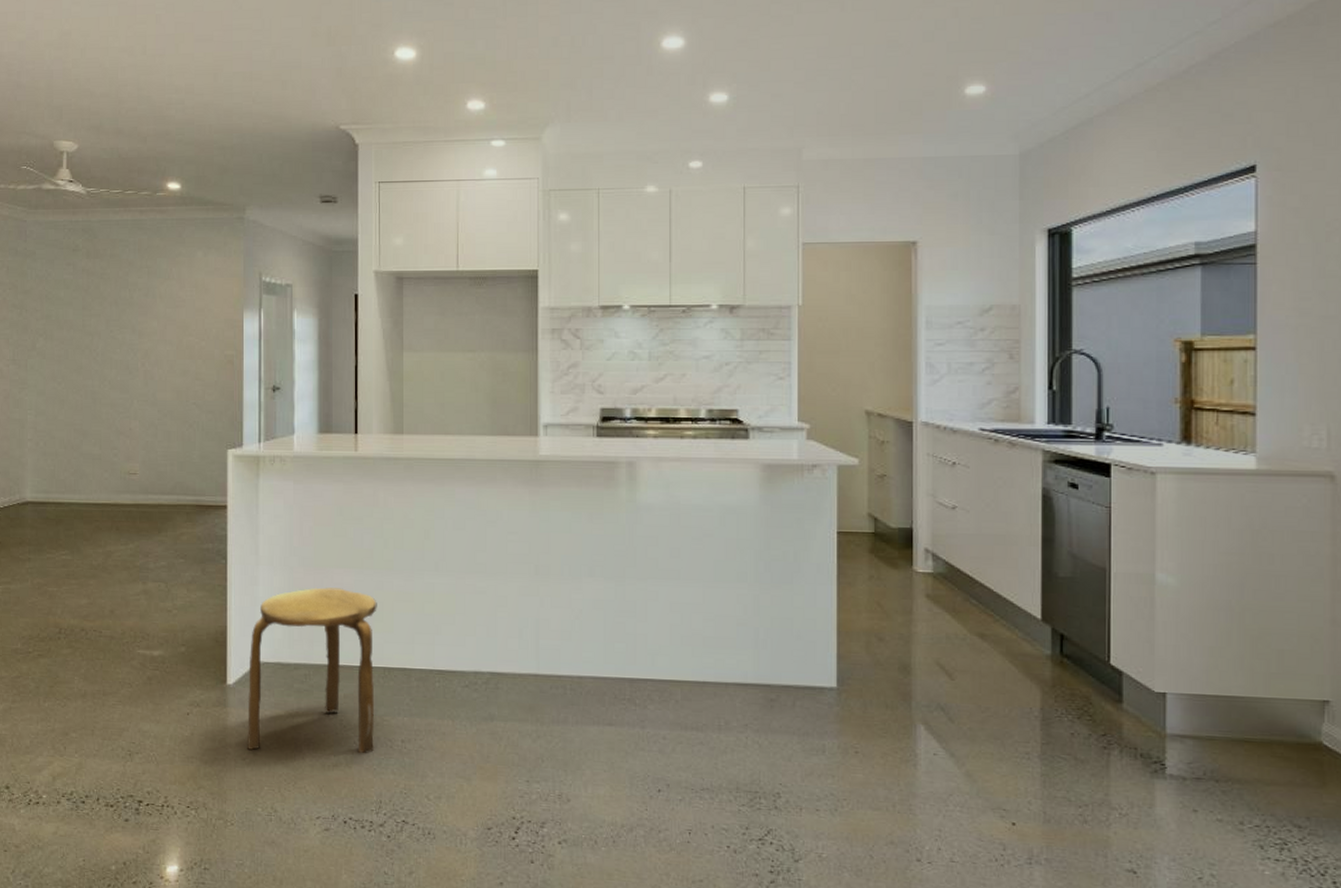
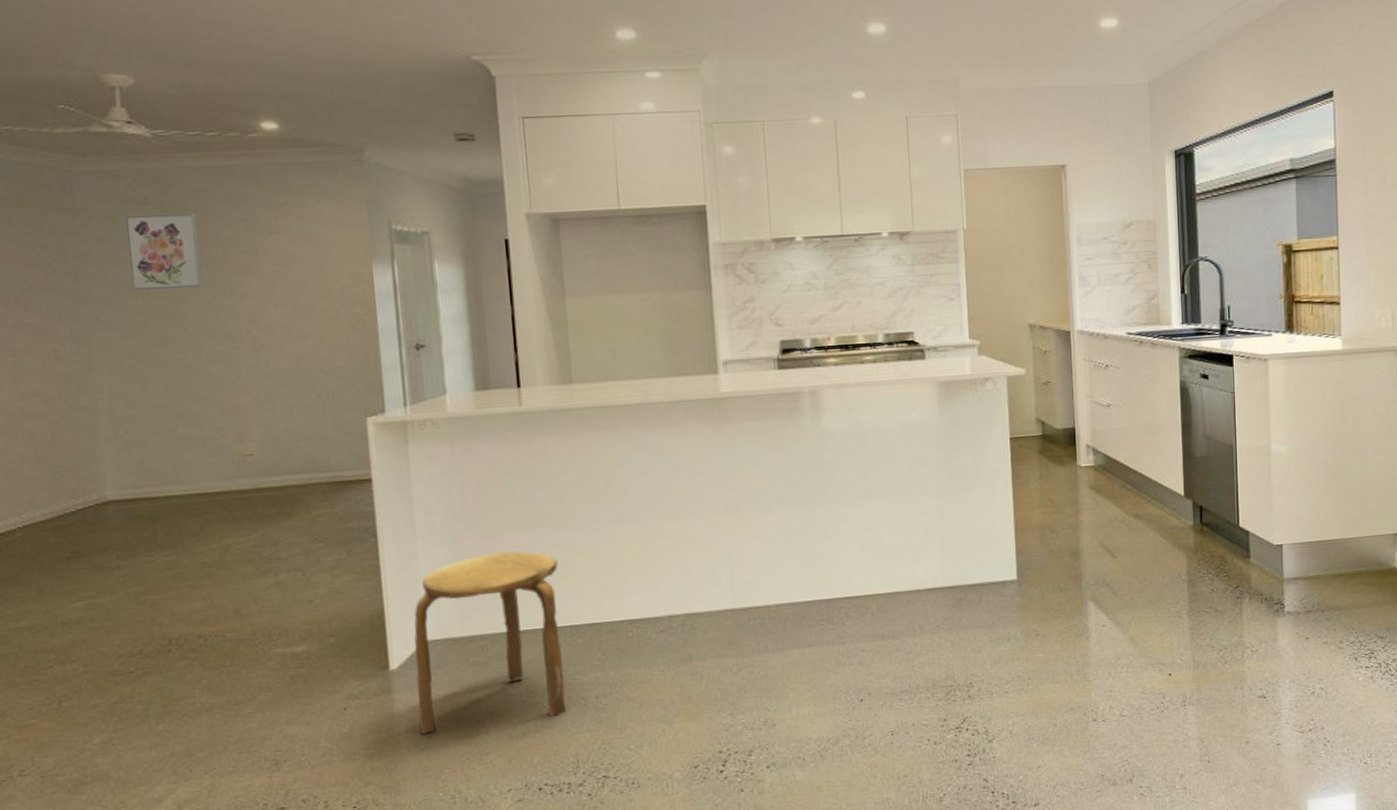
wall art: none [59,259,113,324] -> present [124,212,204,292]

